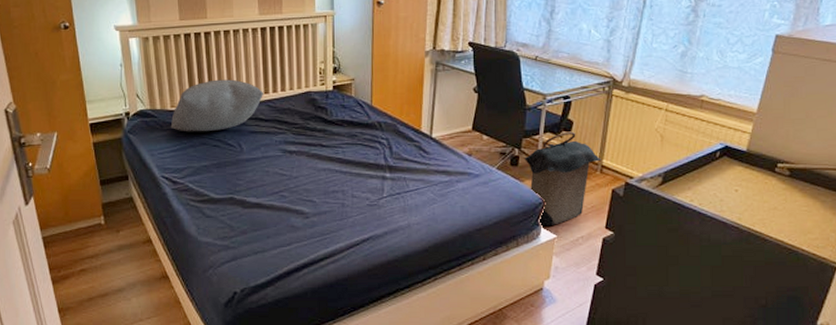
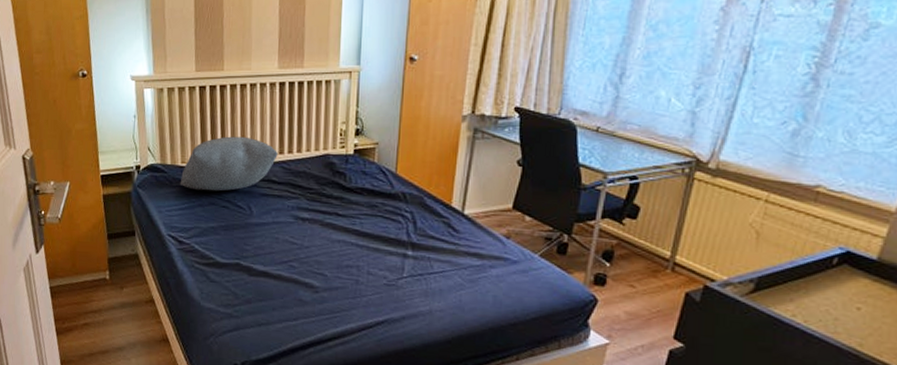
laundry hamper: present [523,131,602,227] -> none [573,218,674,330]

